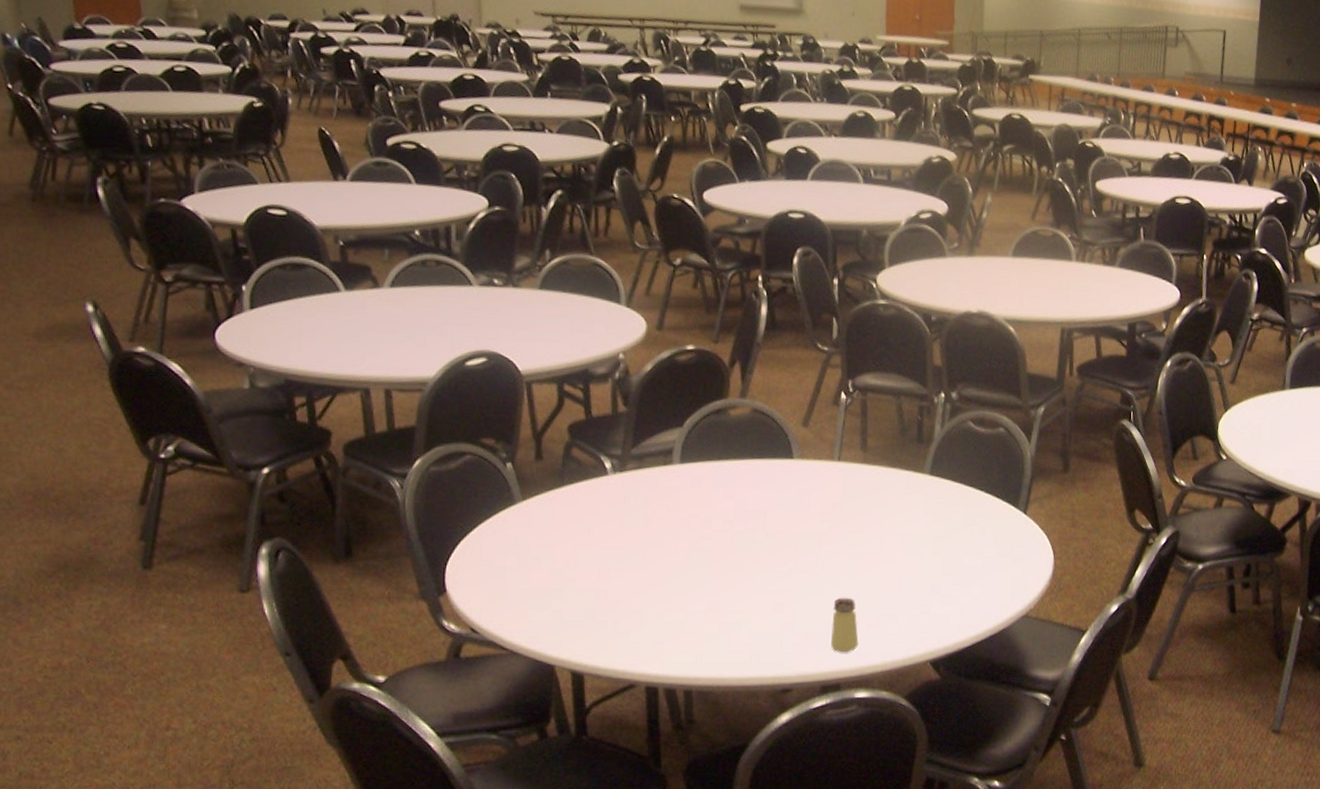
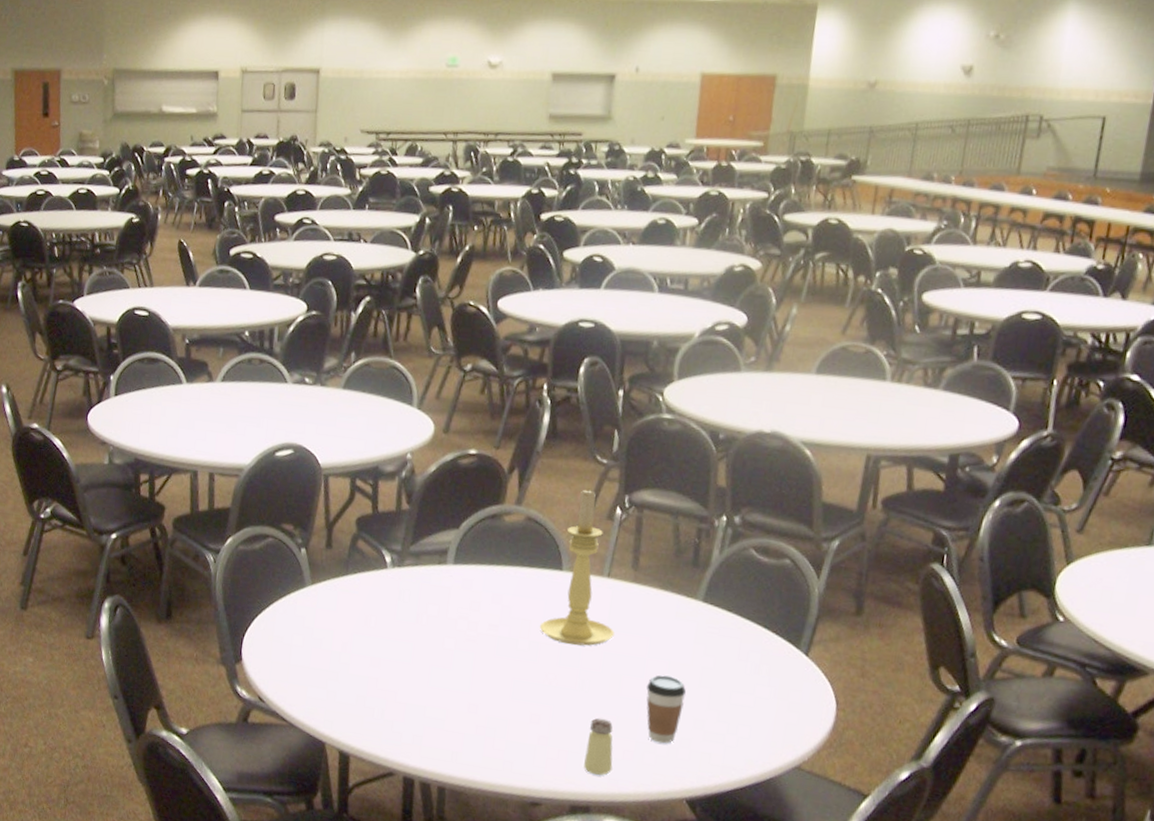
candle holder: none [774,376,849,531] -> present [539,488,614,646]
coffee cup: none [884,548,922,613] -> present [646,675,687,744]

